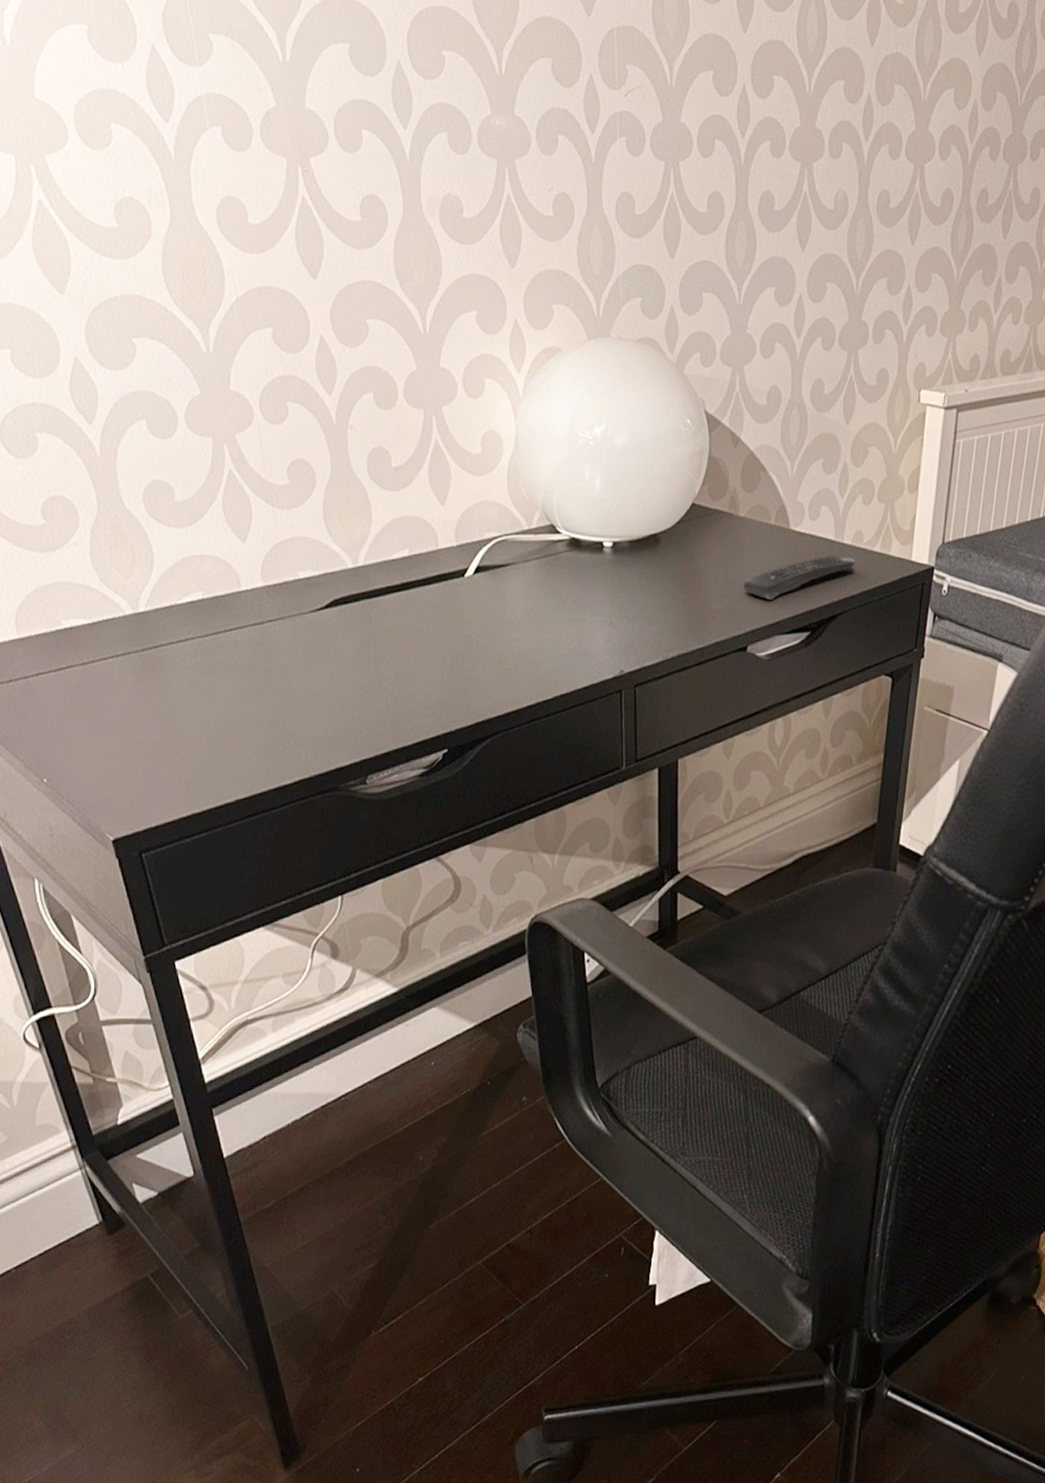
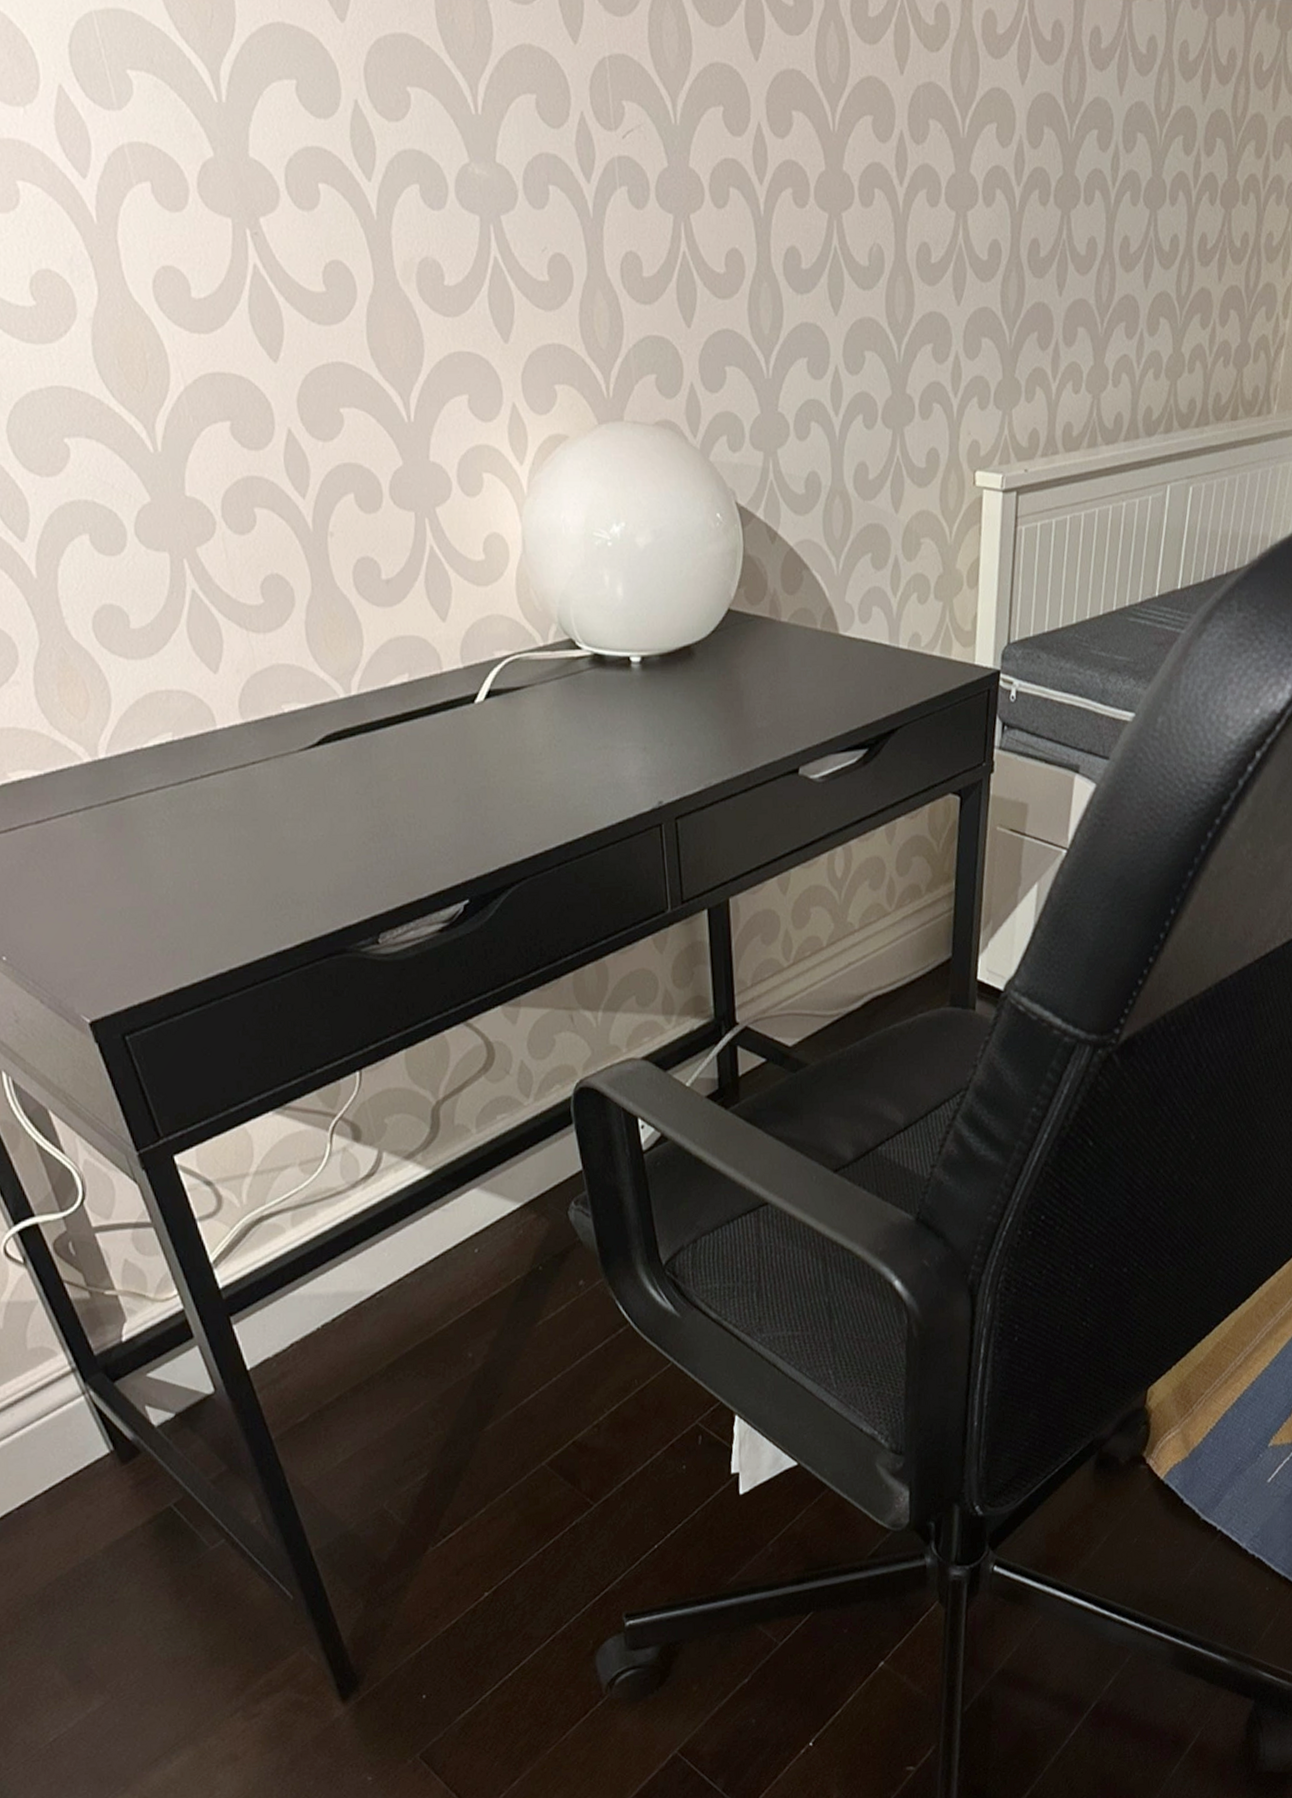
remote control: present [744,556,855,600] -> none [791,662,913,715]

